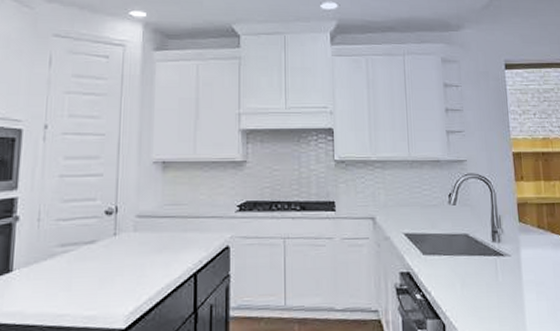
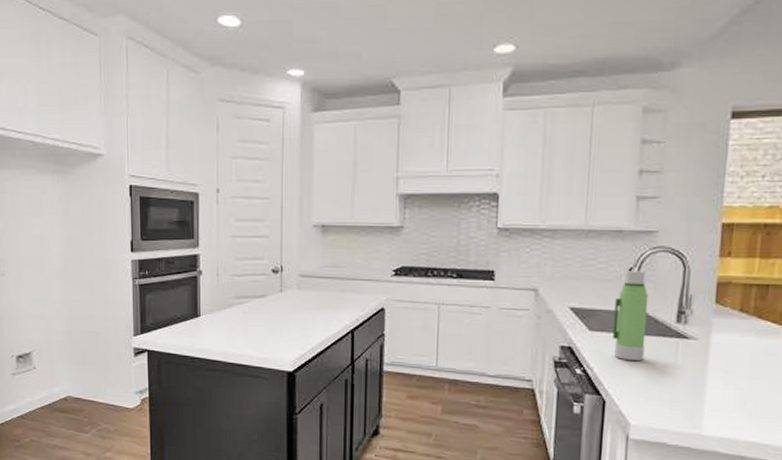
water bottle: none [441,196,471,282] -> present [613,271,649,362]

